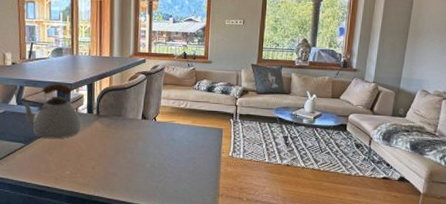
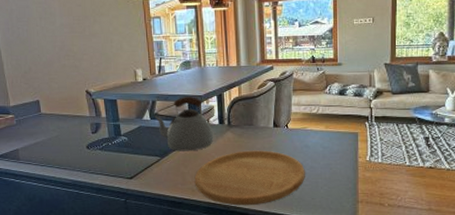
cutting board: none [58,141,170,196] -> present [194,150,305,206]

